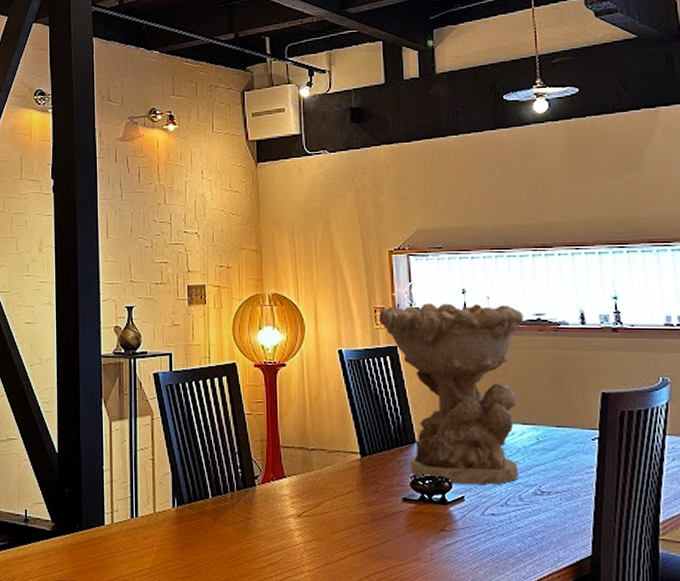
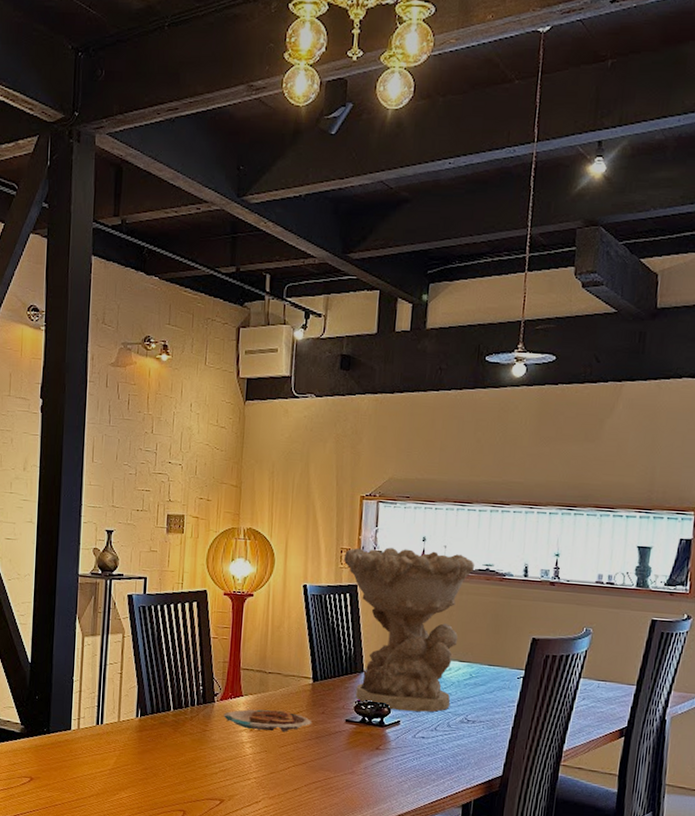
plate: none [266,491,366,517] -> present [223,709,312,733]

